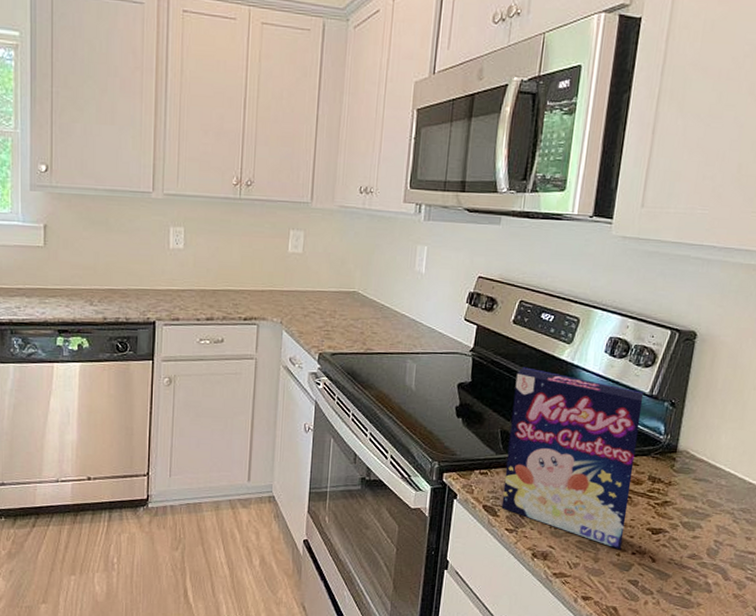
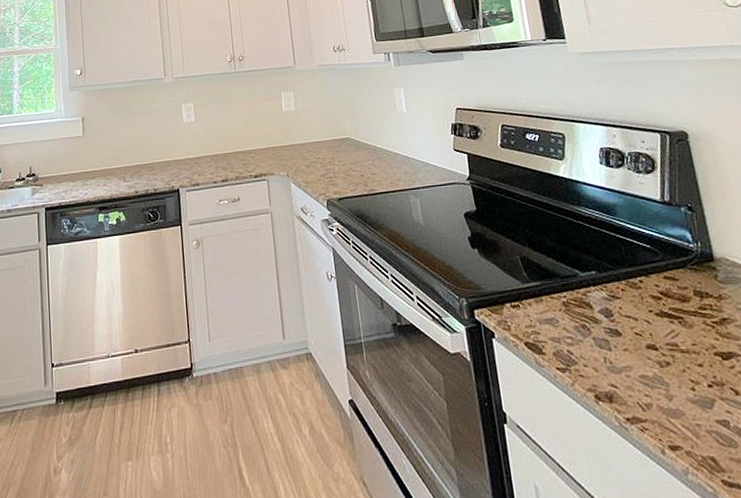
cereal box: present [501,367,644,550] -> none [519,188,694,383]

